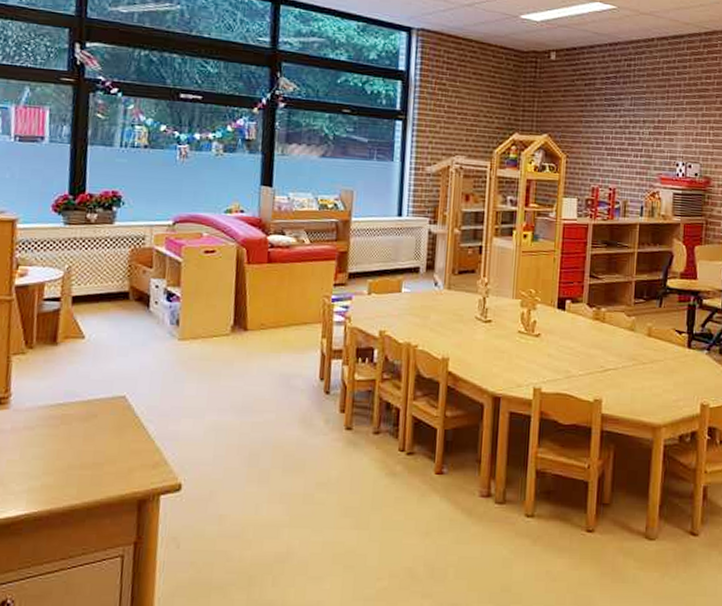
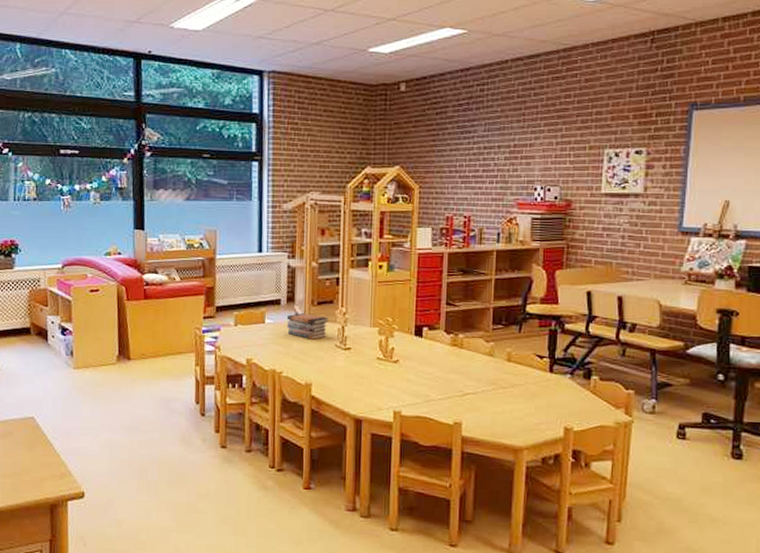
book stack: none [424,282,470,311] -> present [286,313,329,340]

